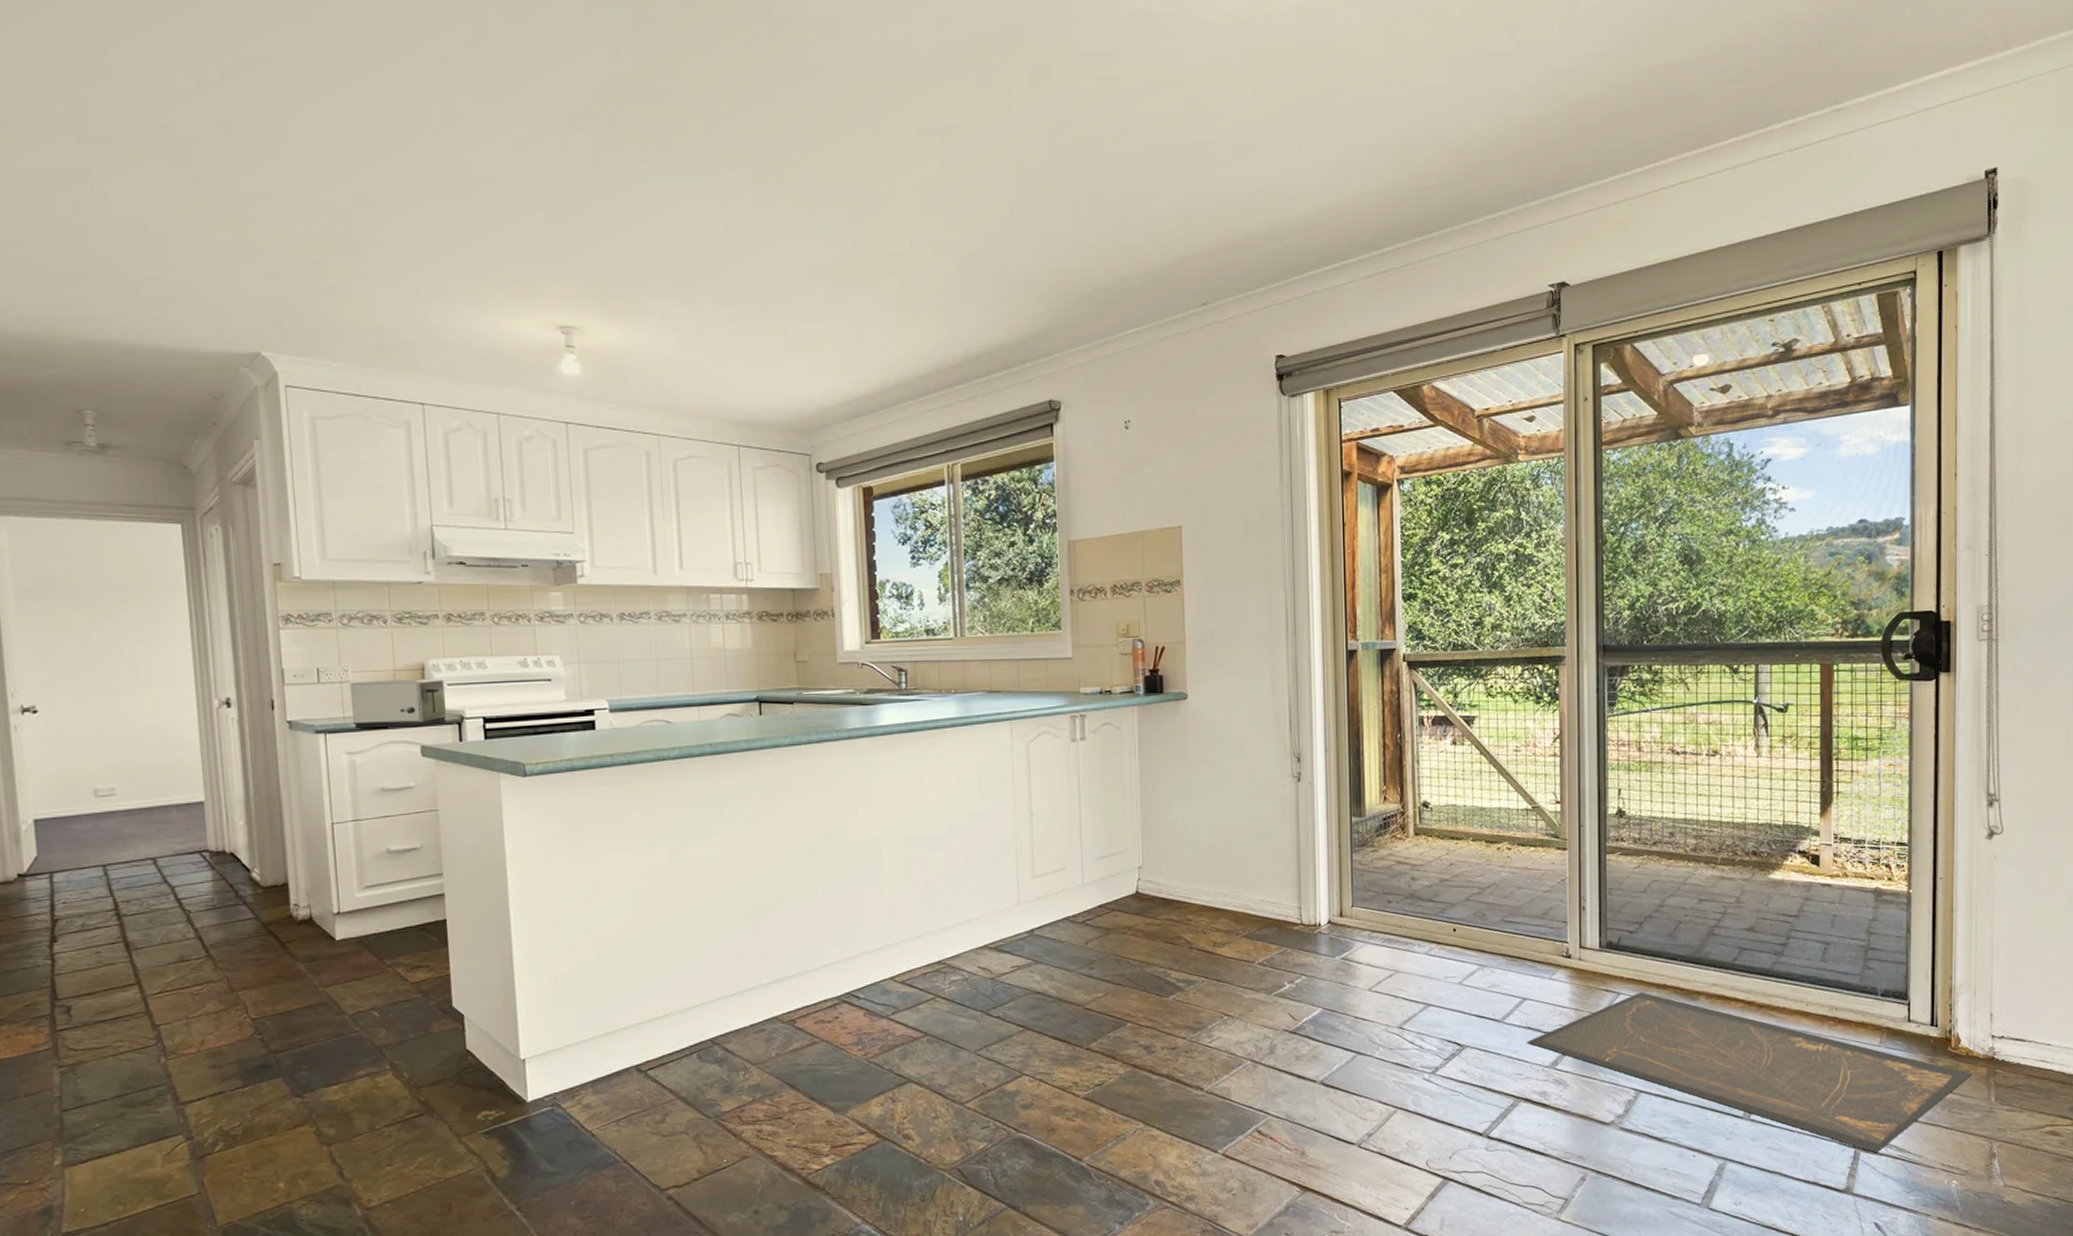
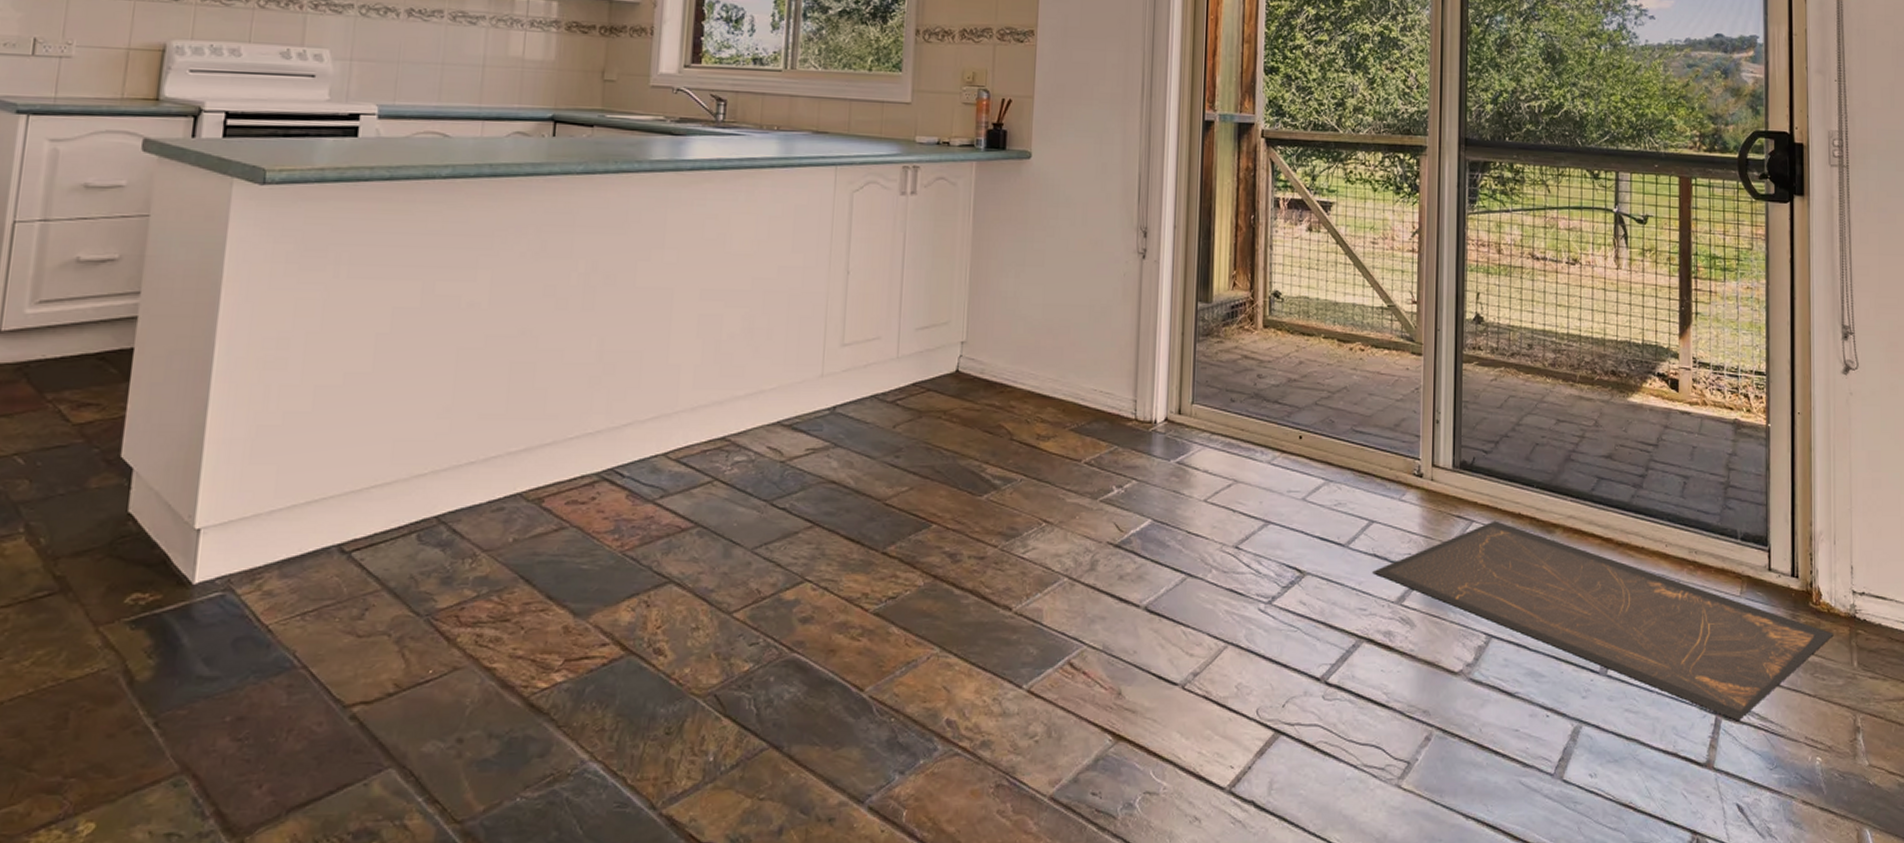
toaster: present [349,678,448,730] -> none [65,57,186,117]

